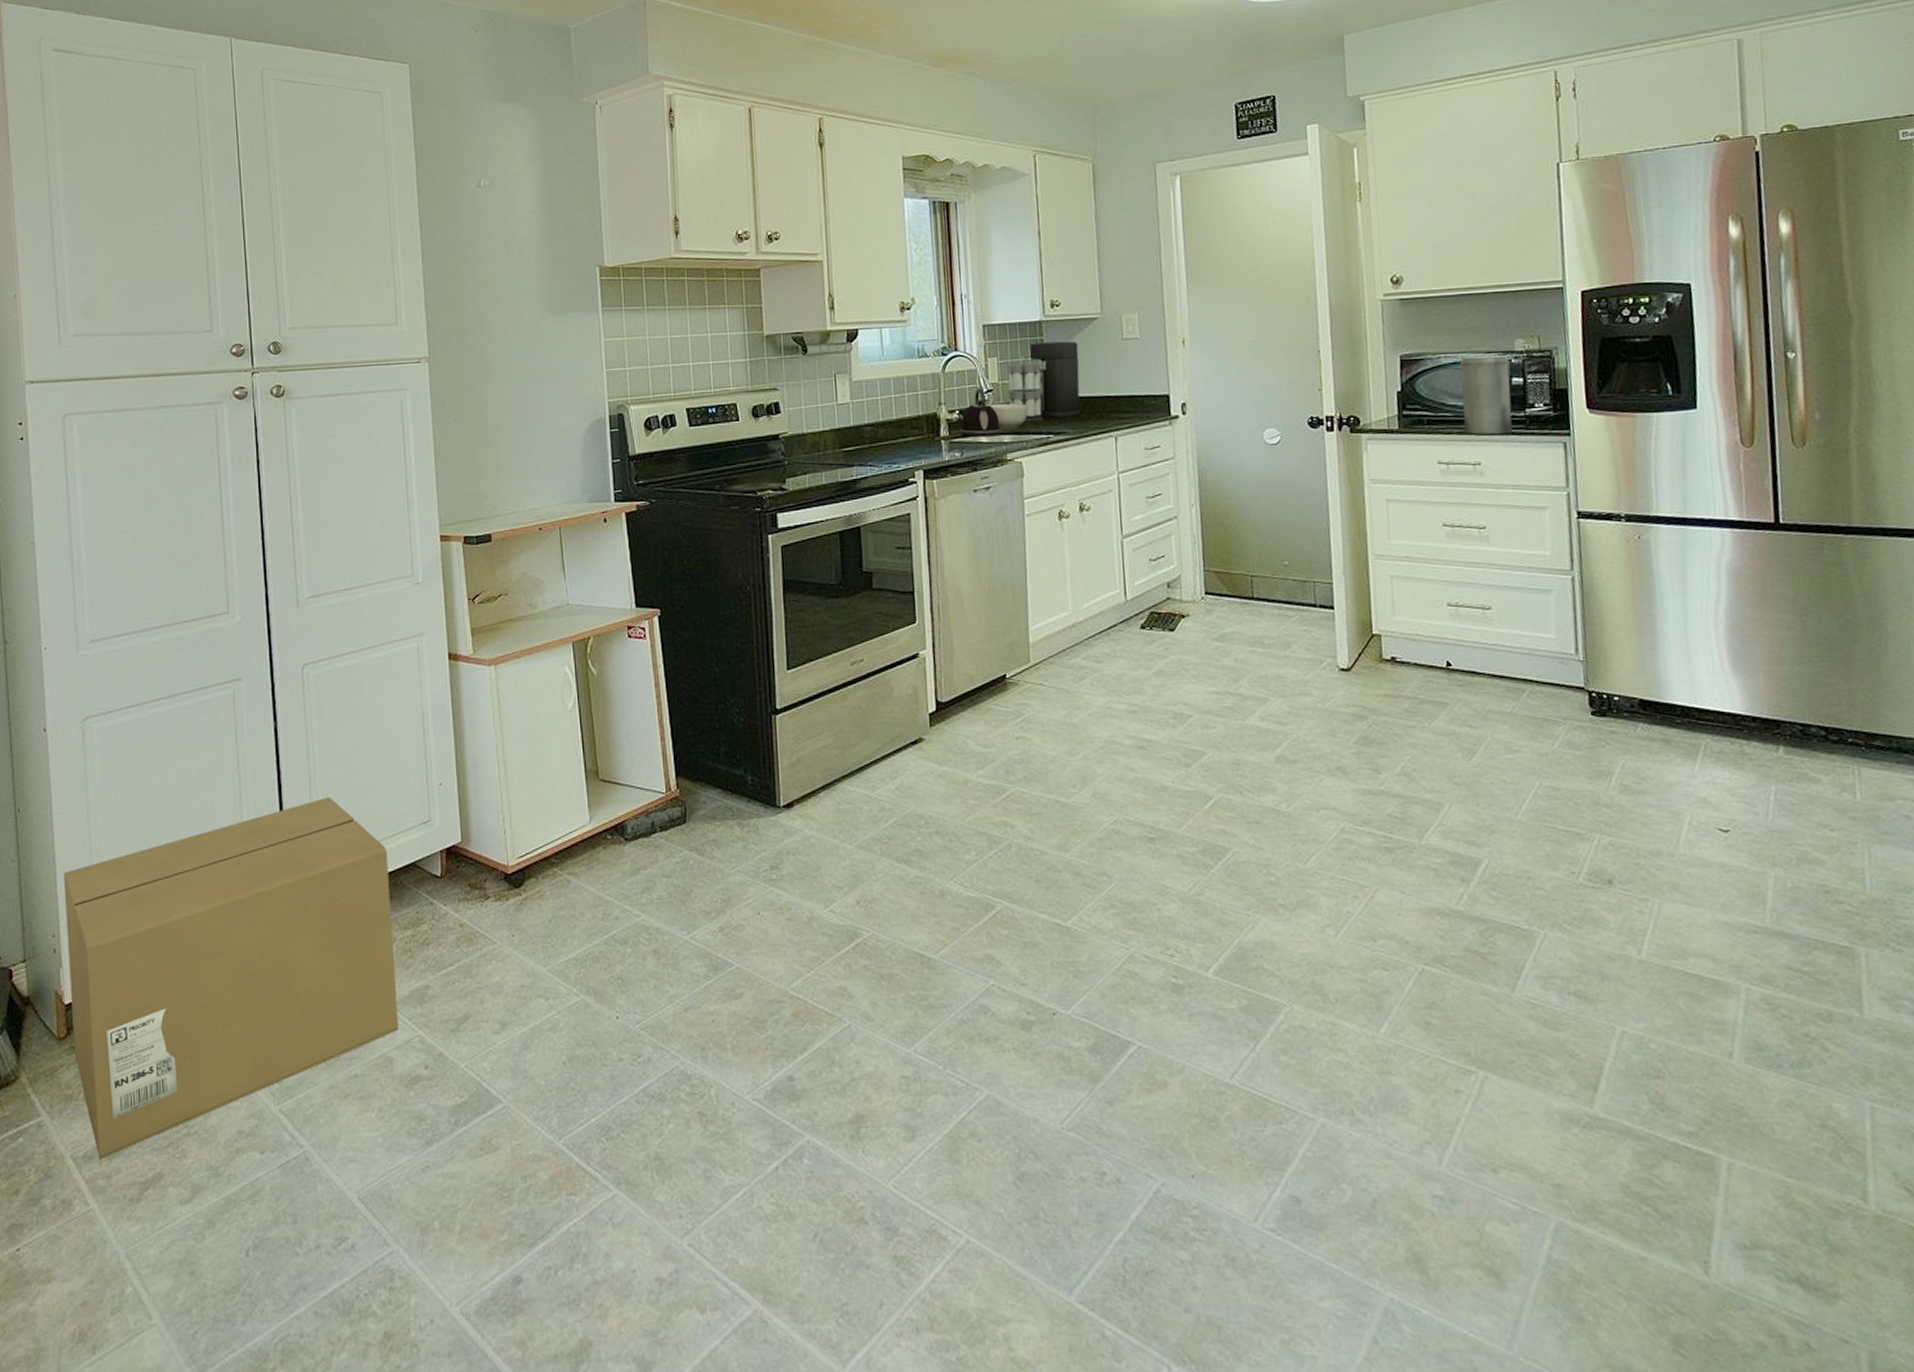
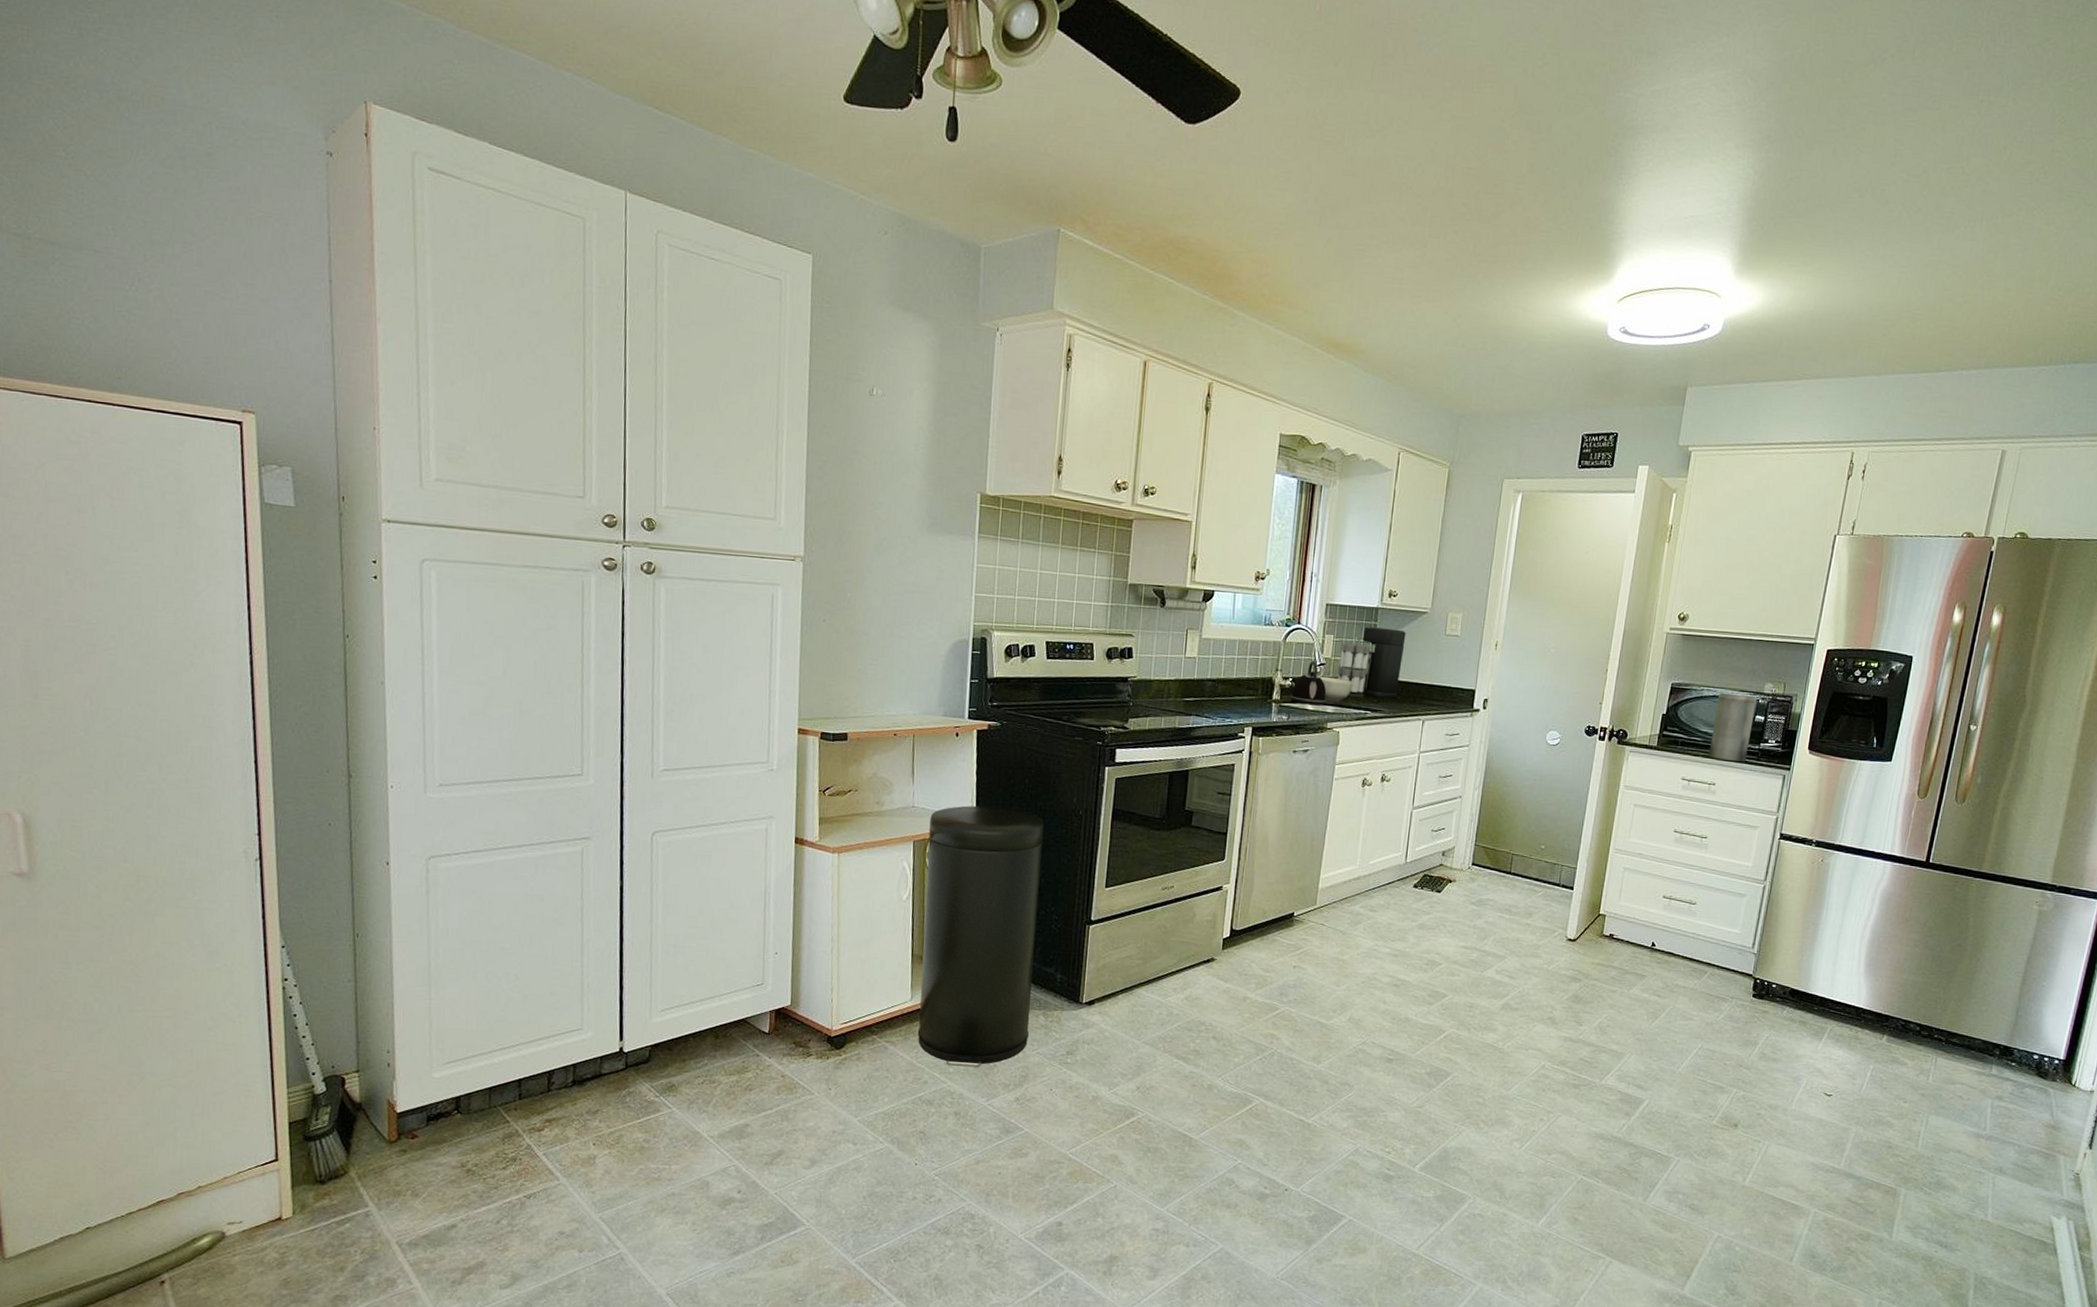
box: present [64,797,398,1160] -> none [401,954,720,1248]
pedal bin: none [587,593,725,895] -> present [917,805,1044,1067]

